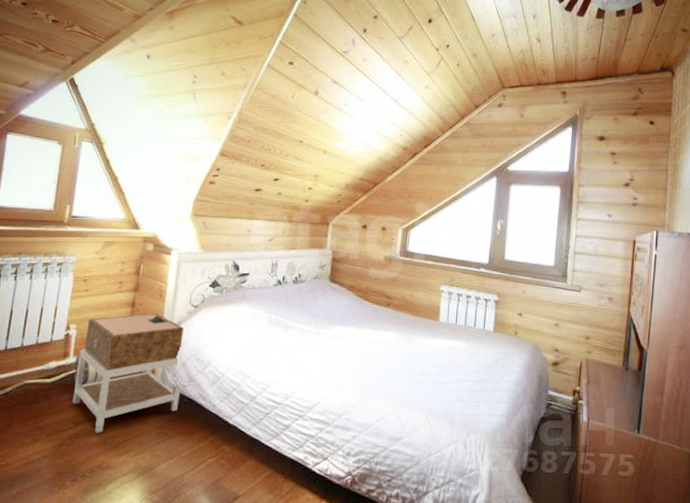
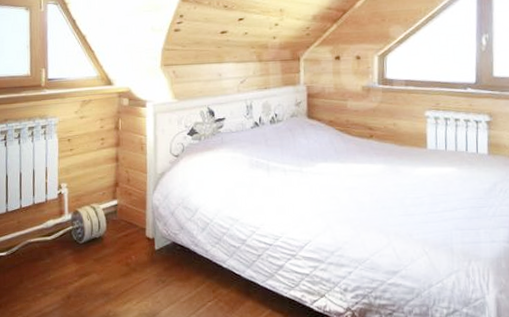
nightstand: present [72,313,184,433] -> none [73,166,173,284]

